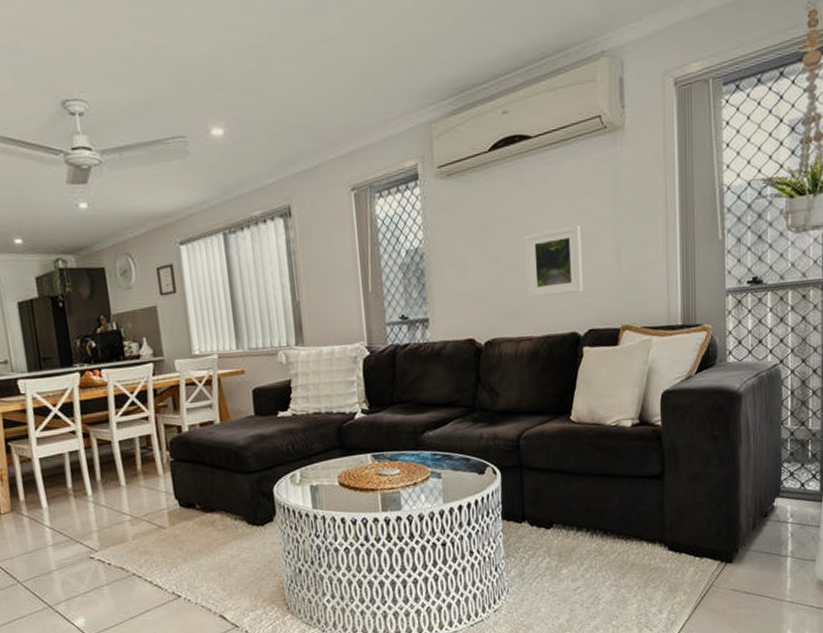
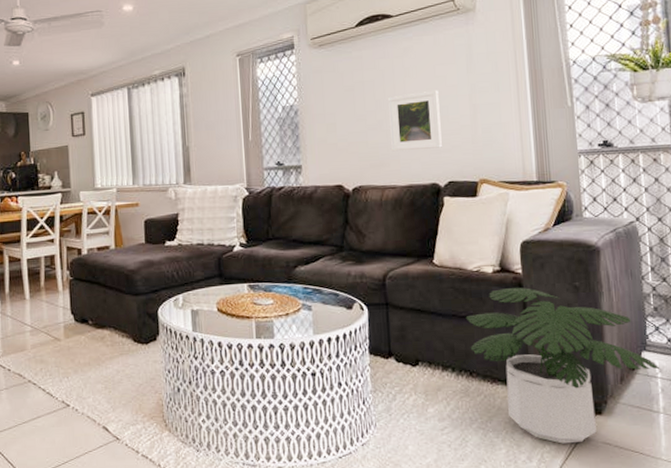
potted plant: none [602,440,792,594] -> present [465,288,660,444]

